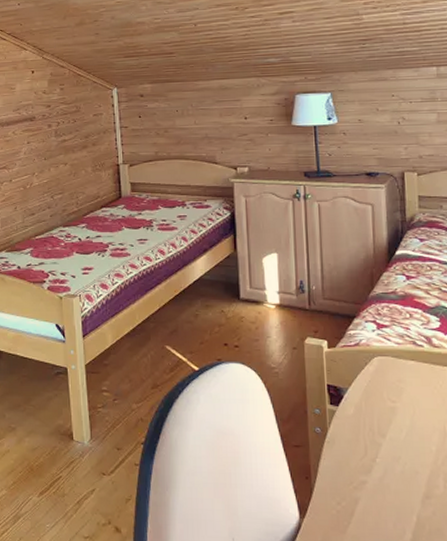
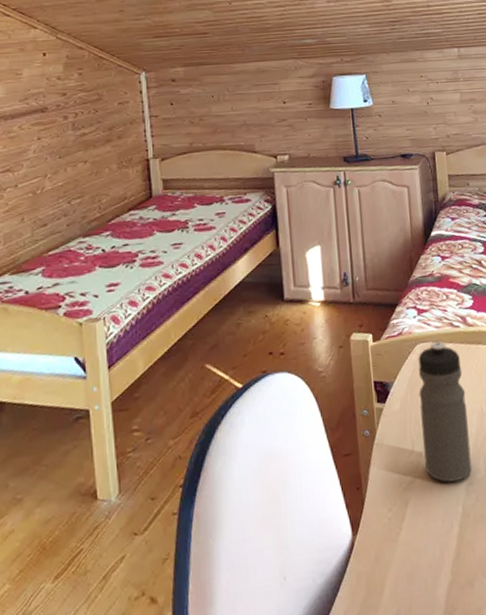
water bottle: none [374,358,430,492] -> present [418,341,472,483]

